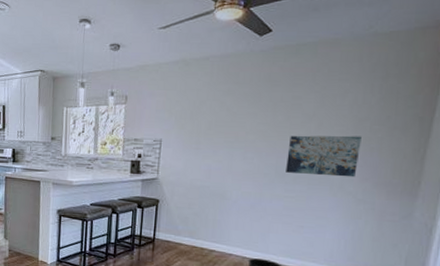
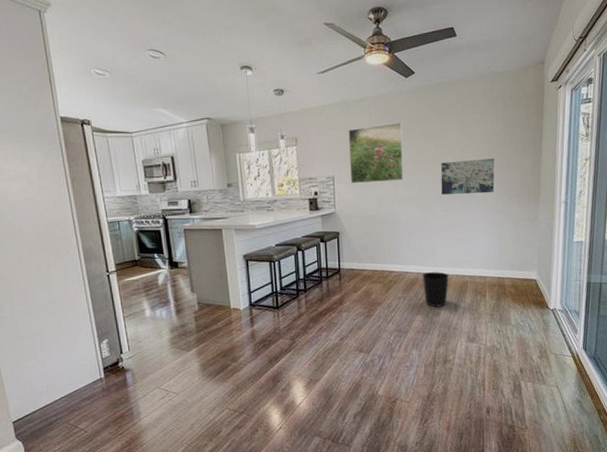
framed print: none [179,86,248,151] -> present [348,122,404,184]

